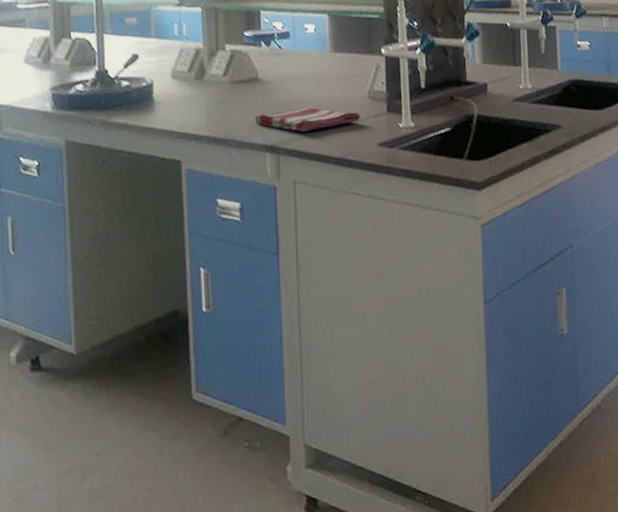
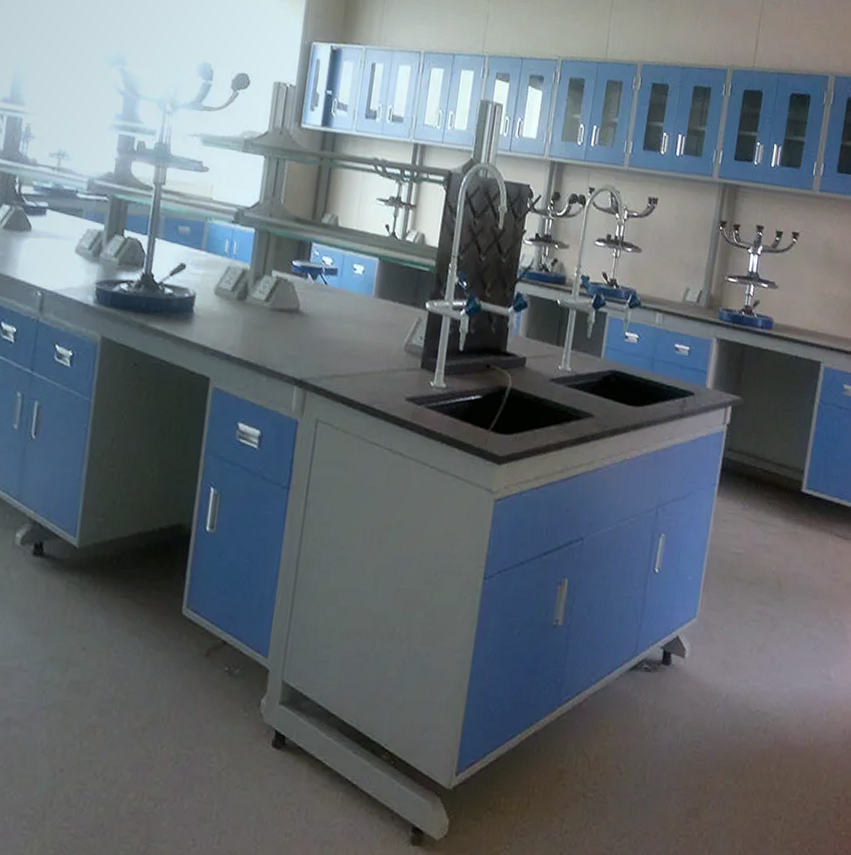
dish towel: present [255,107,360,132] -> none [288,346,393,373]

